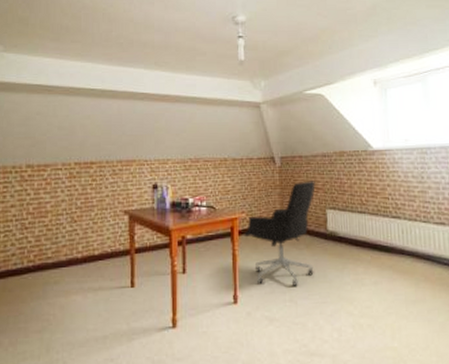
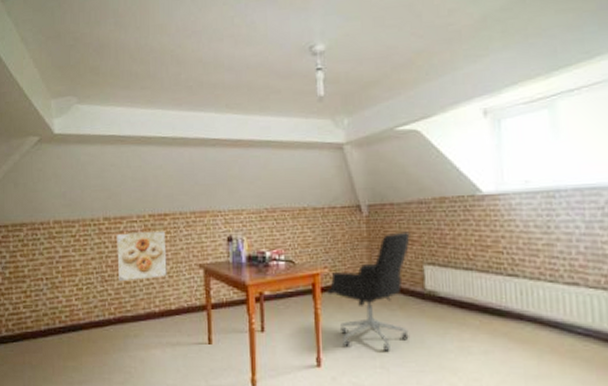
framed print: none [39,179,92,229] -> present [117,232,167,282]

